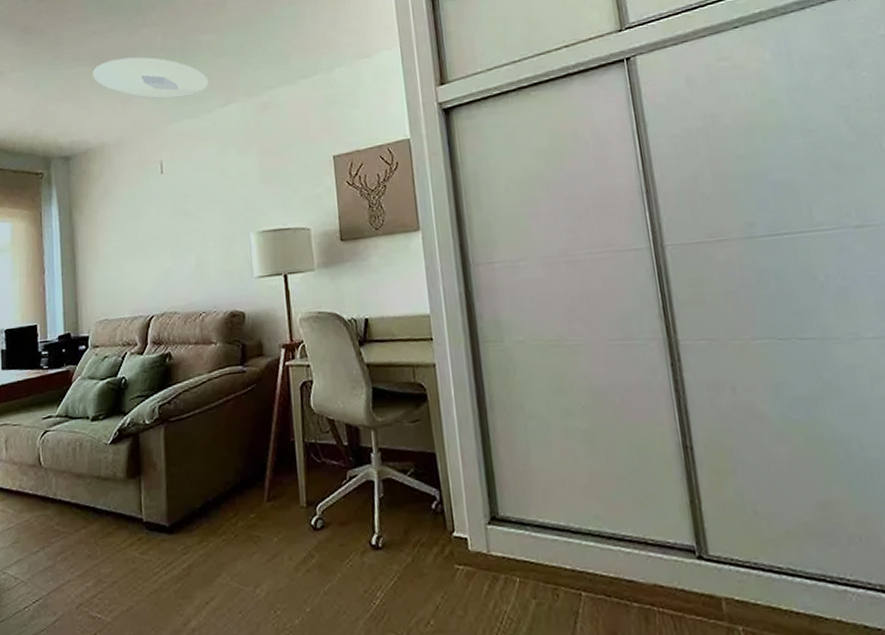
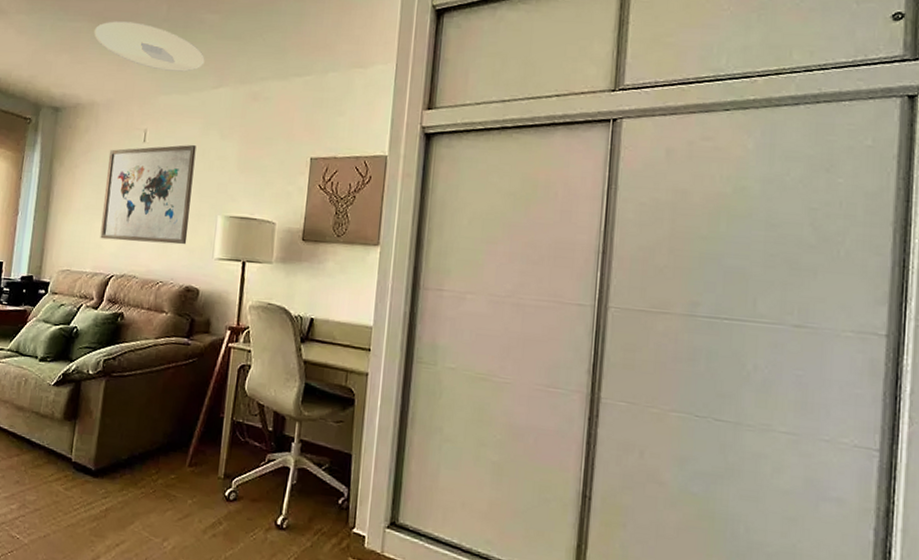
wall art: none [128,166,223,281] -> present [100,144,197,245]

